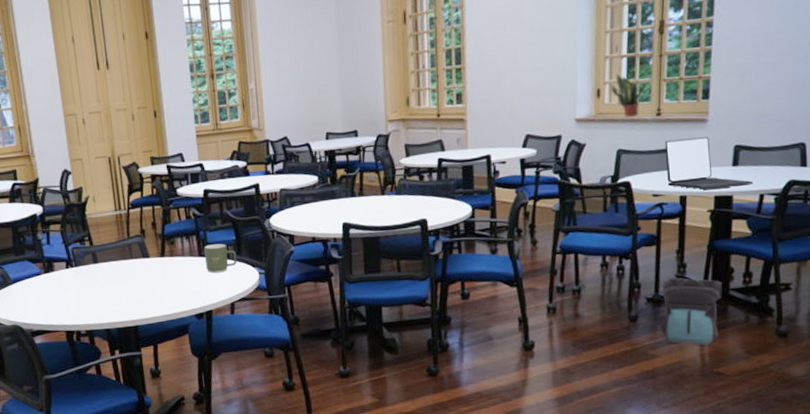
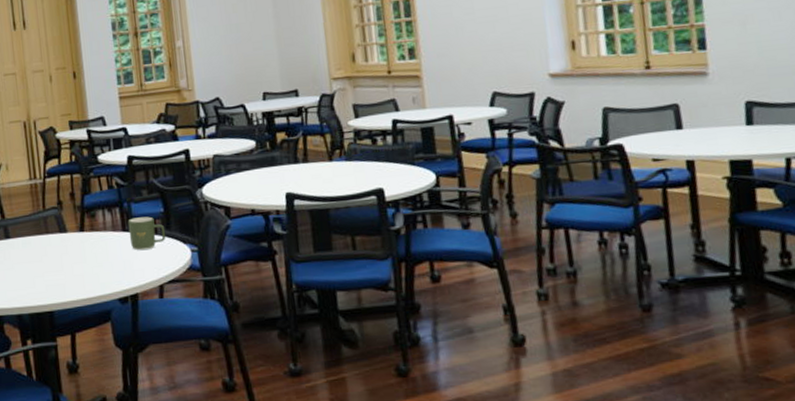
potted plant: present [611,73,647,118] -> none [587,23,630,72]
backpack: present [661,277,722,346] -> none [678,257,759,343]
laptop: present [665,136,754,190] -> none [659,92,776,153]

